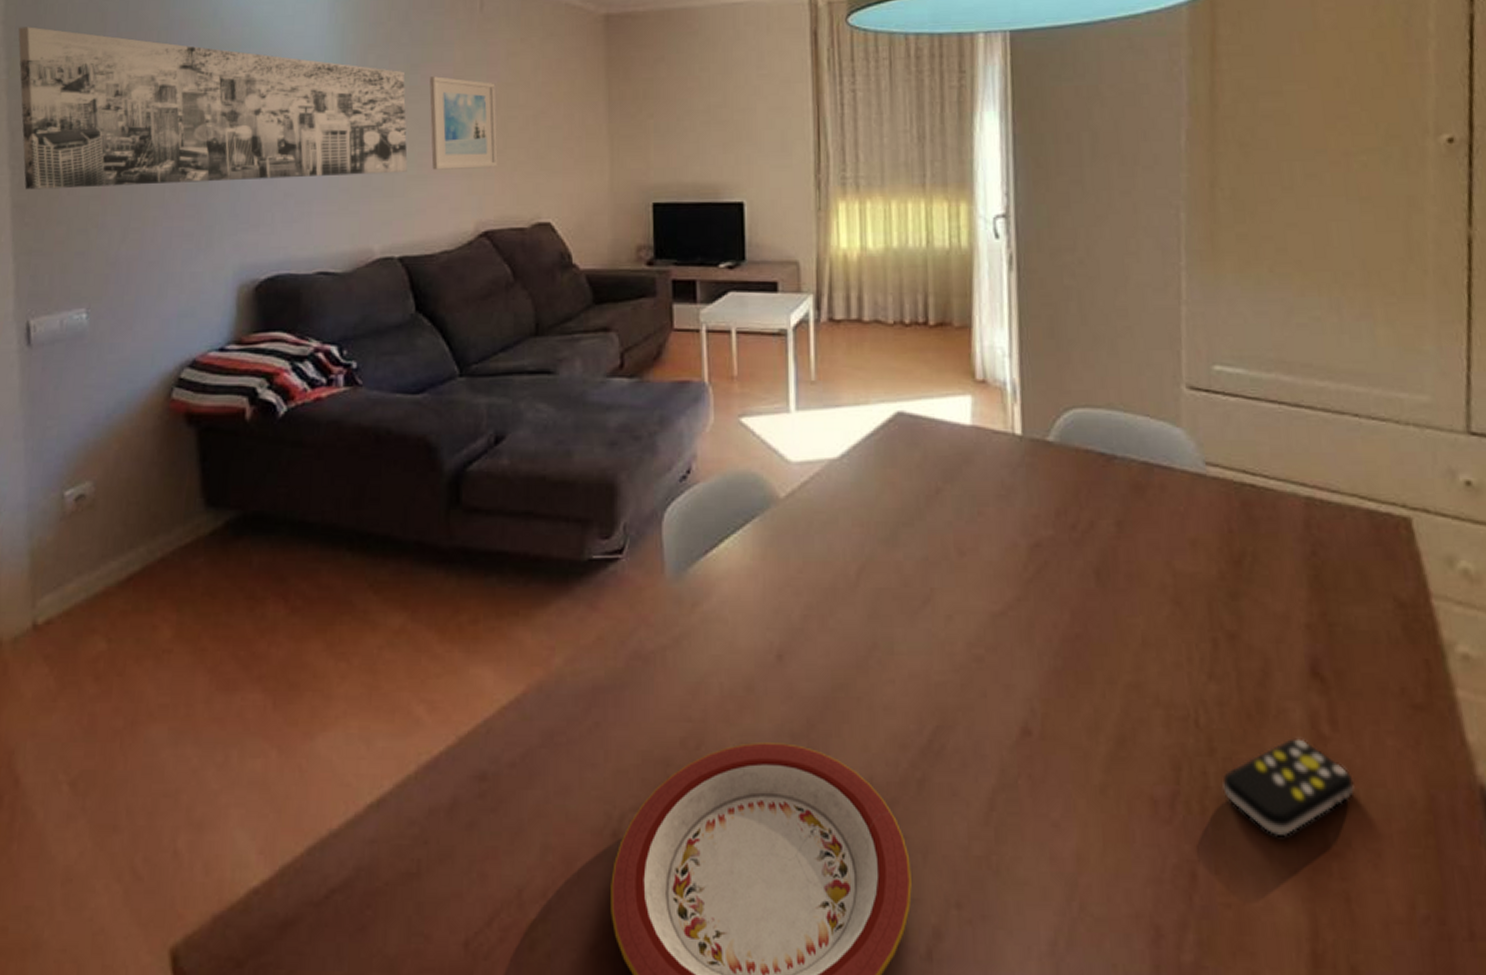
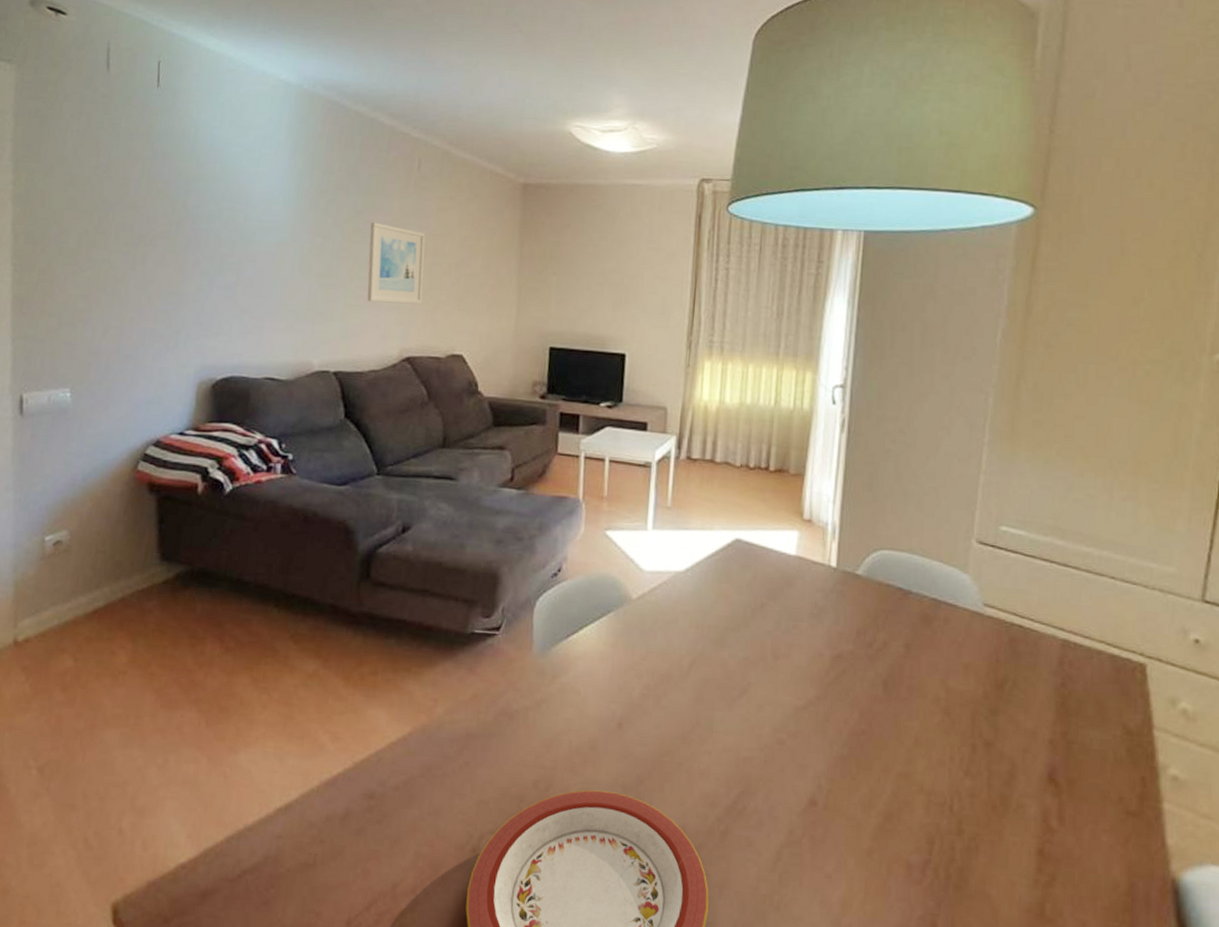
wall art: present [18,26,408,190] -> none [24,146,350,301]
remote control: present [1222,738,1355,835] -> none [966,828,1071,902]

